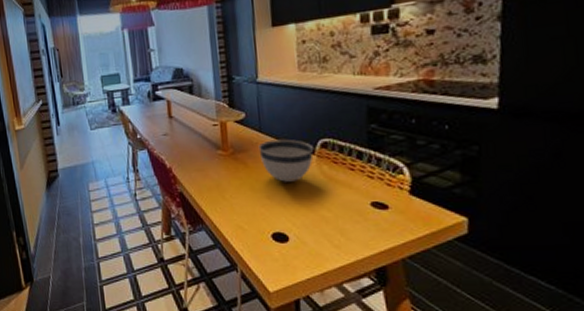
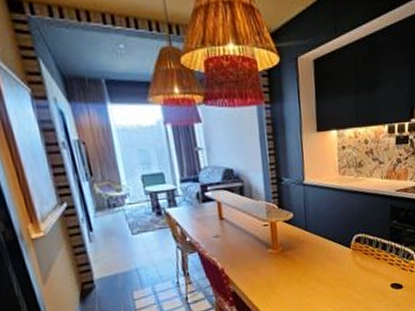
bowl: present [258,138,314,182] -> none [304,235,350,274]

